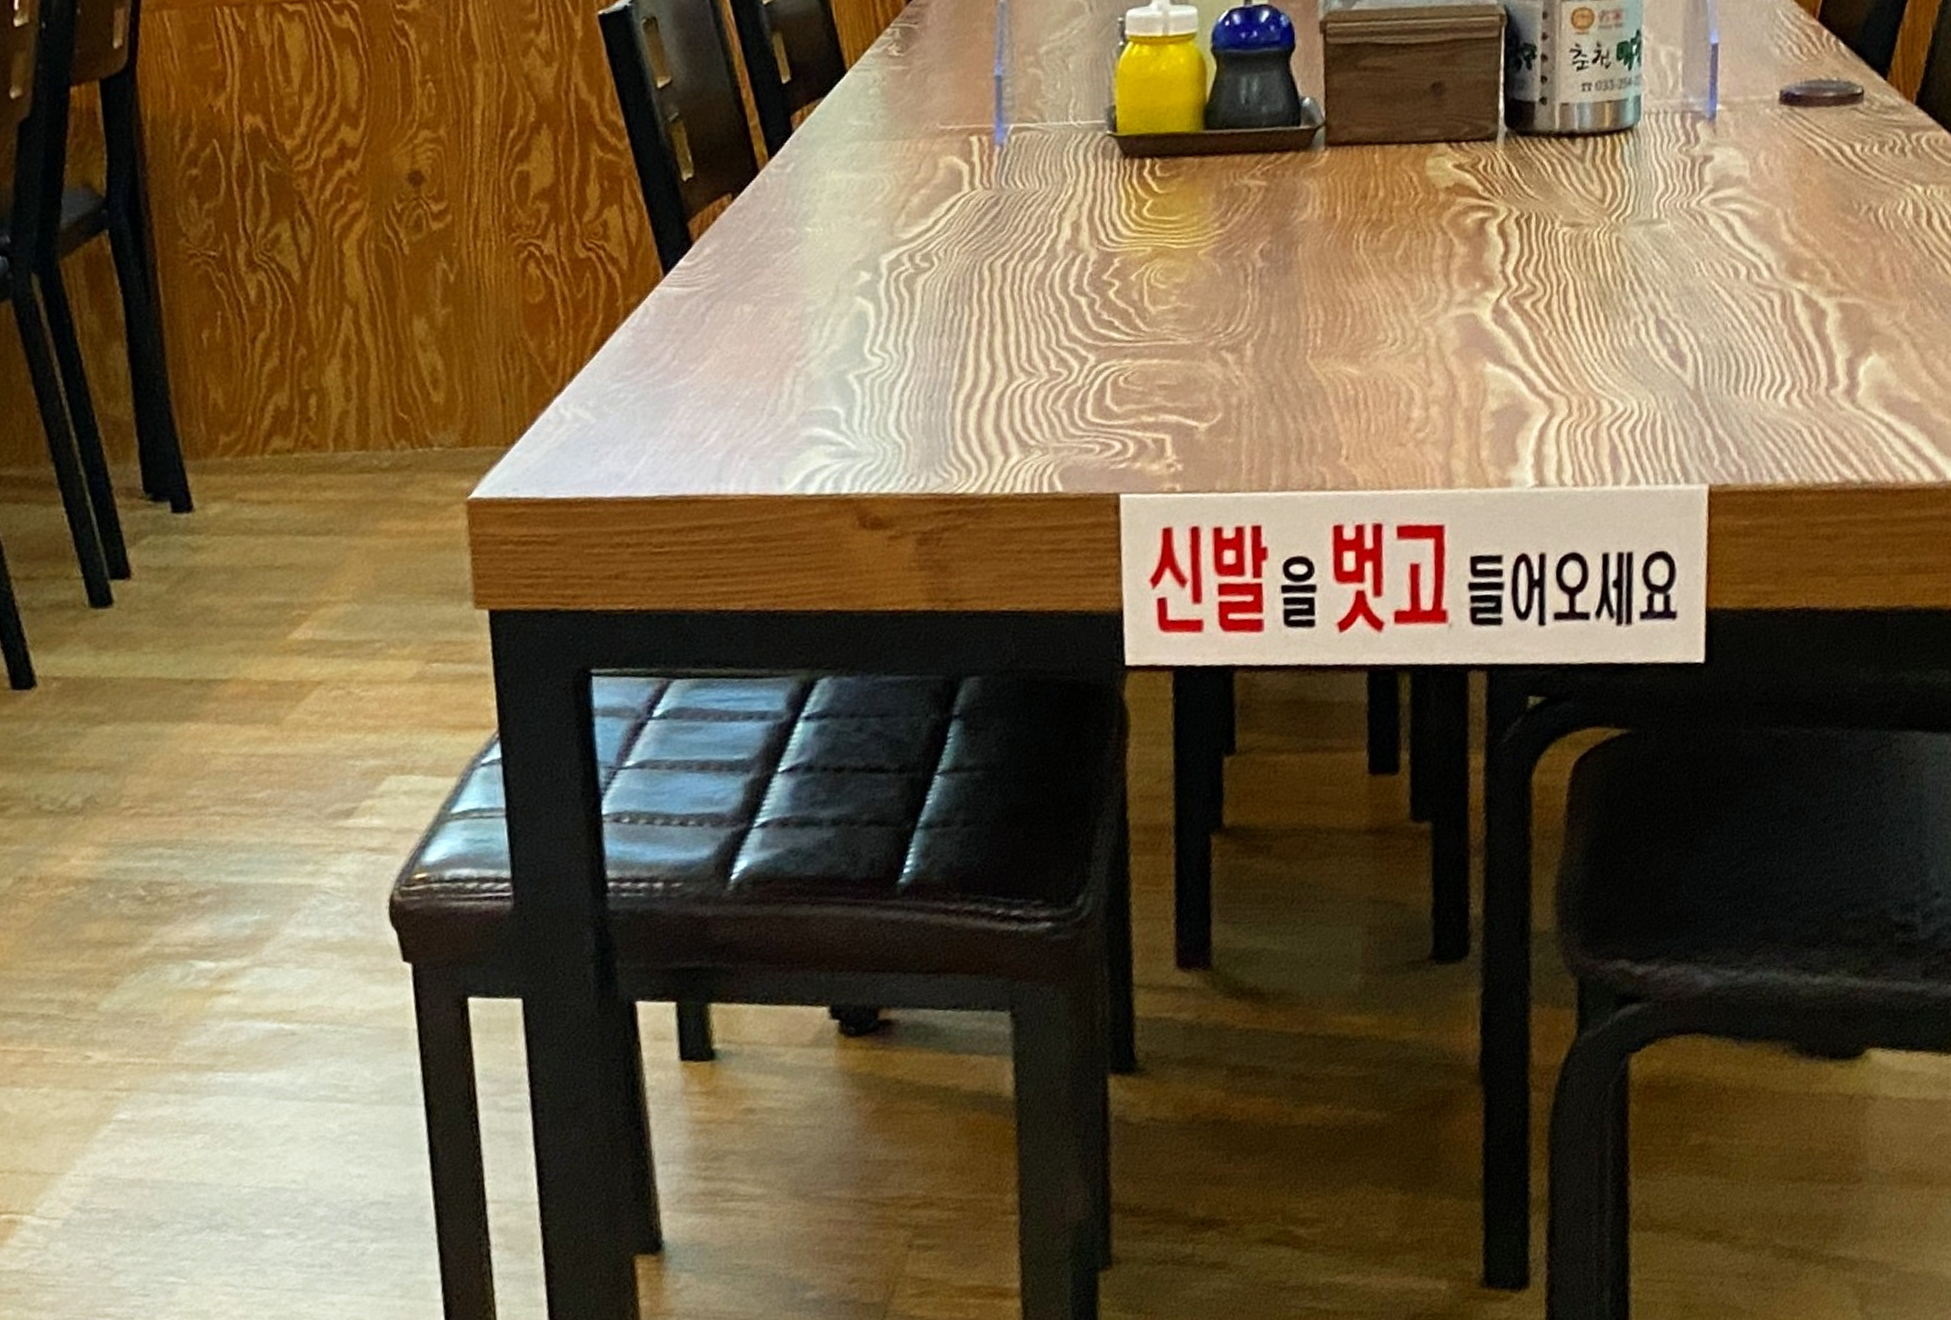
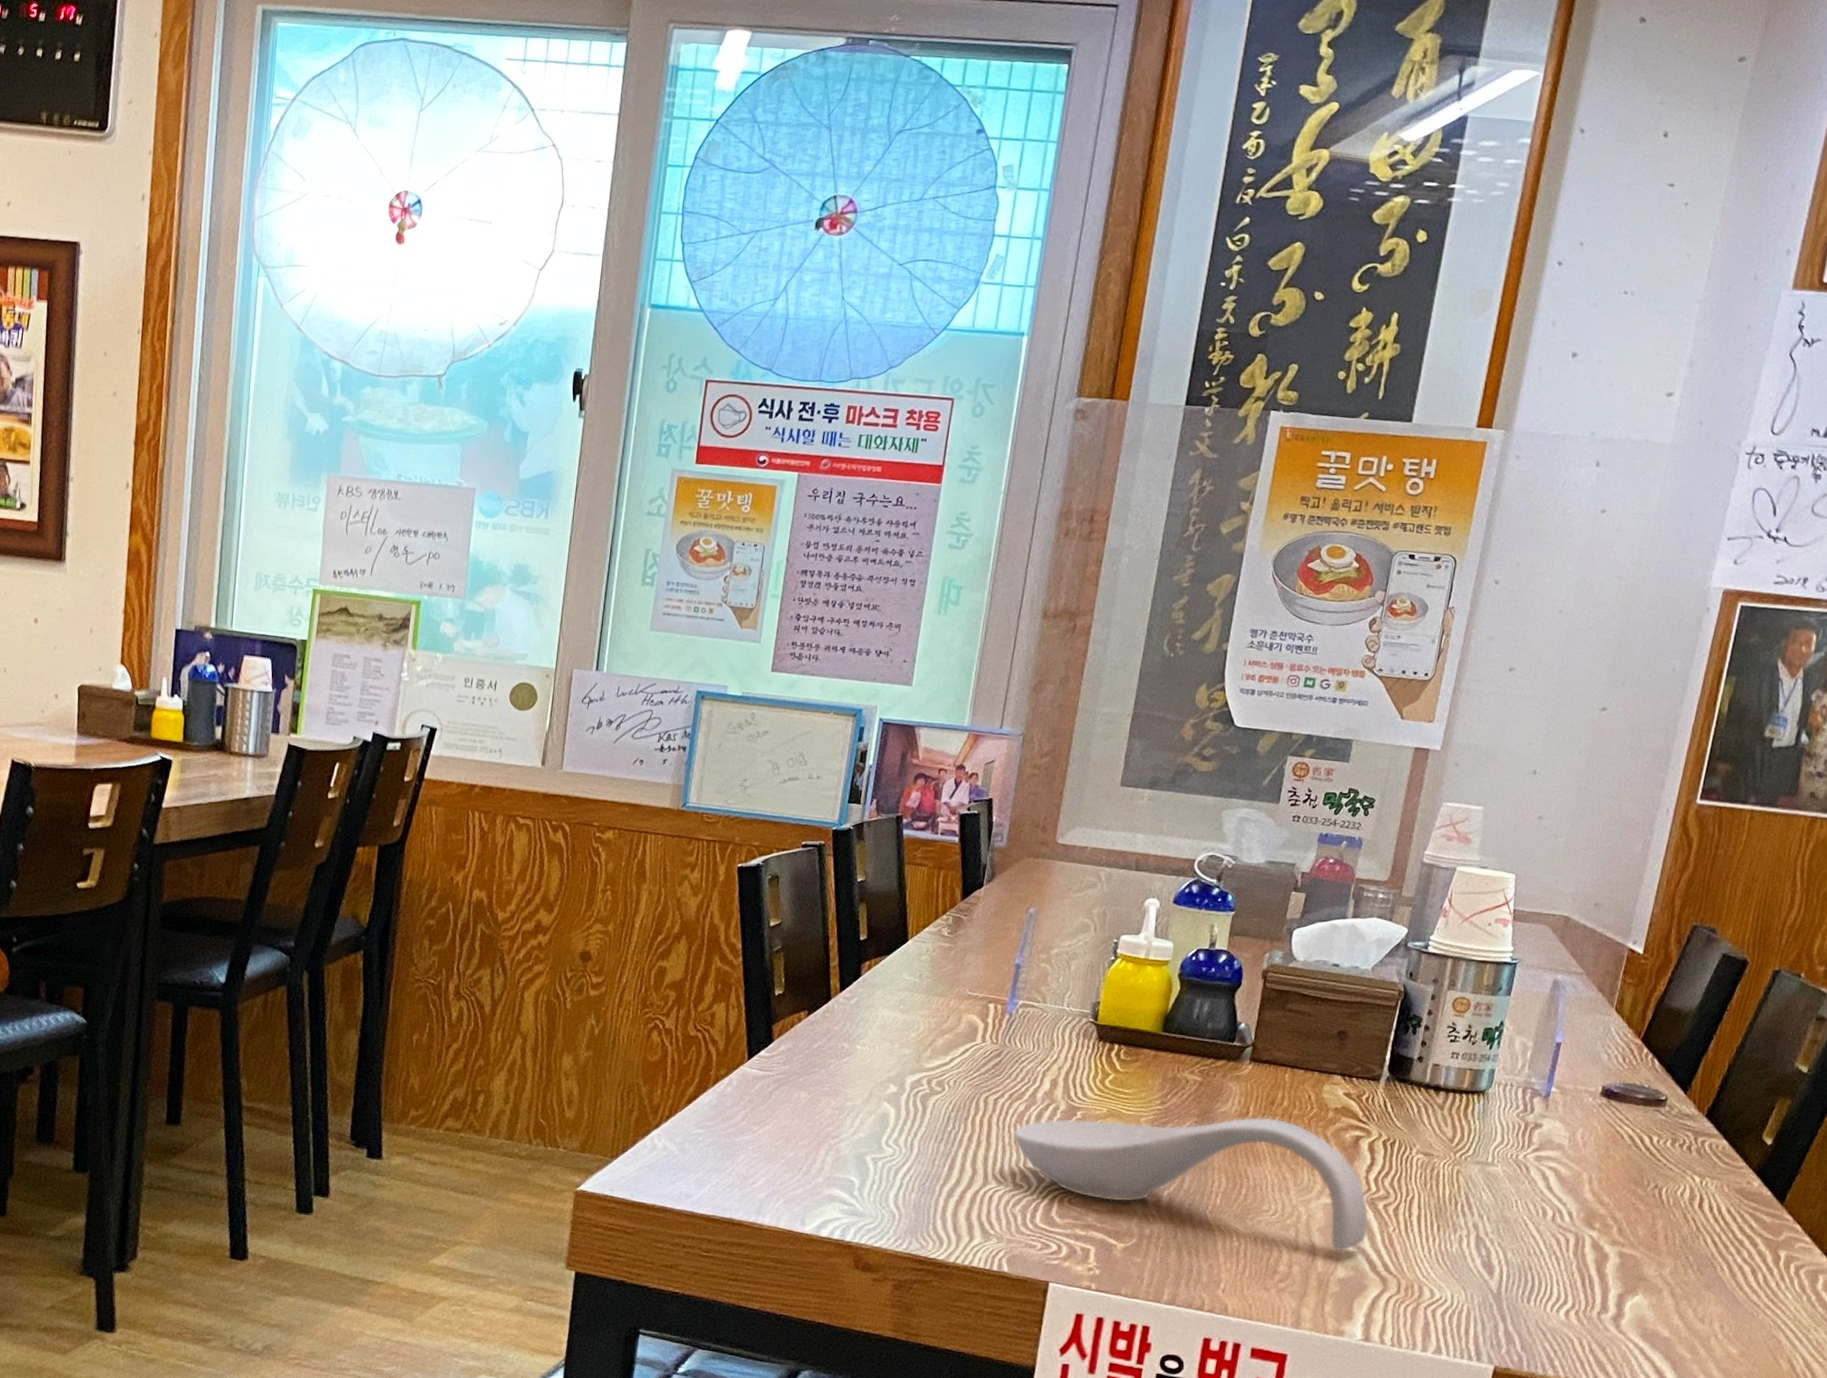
spoon rest: none [1034,215,1517,377] -> present [1012,1116,1369,1253]

